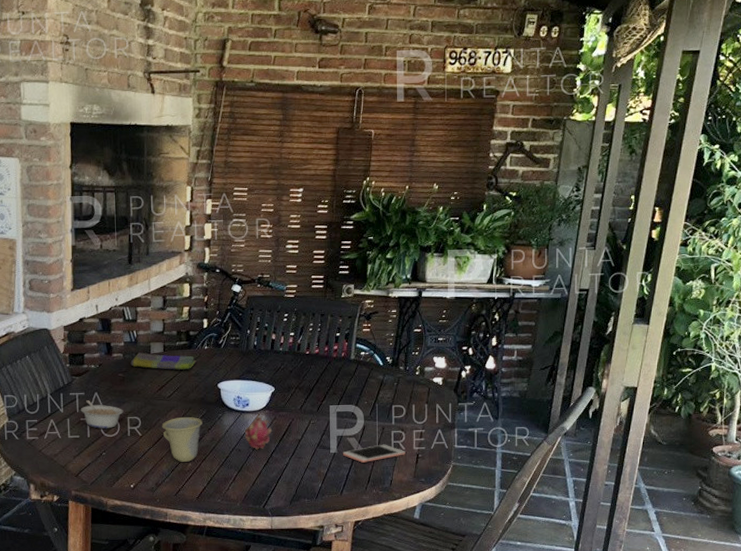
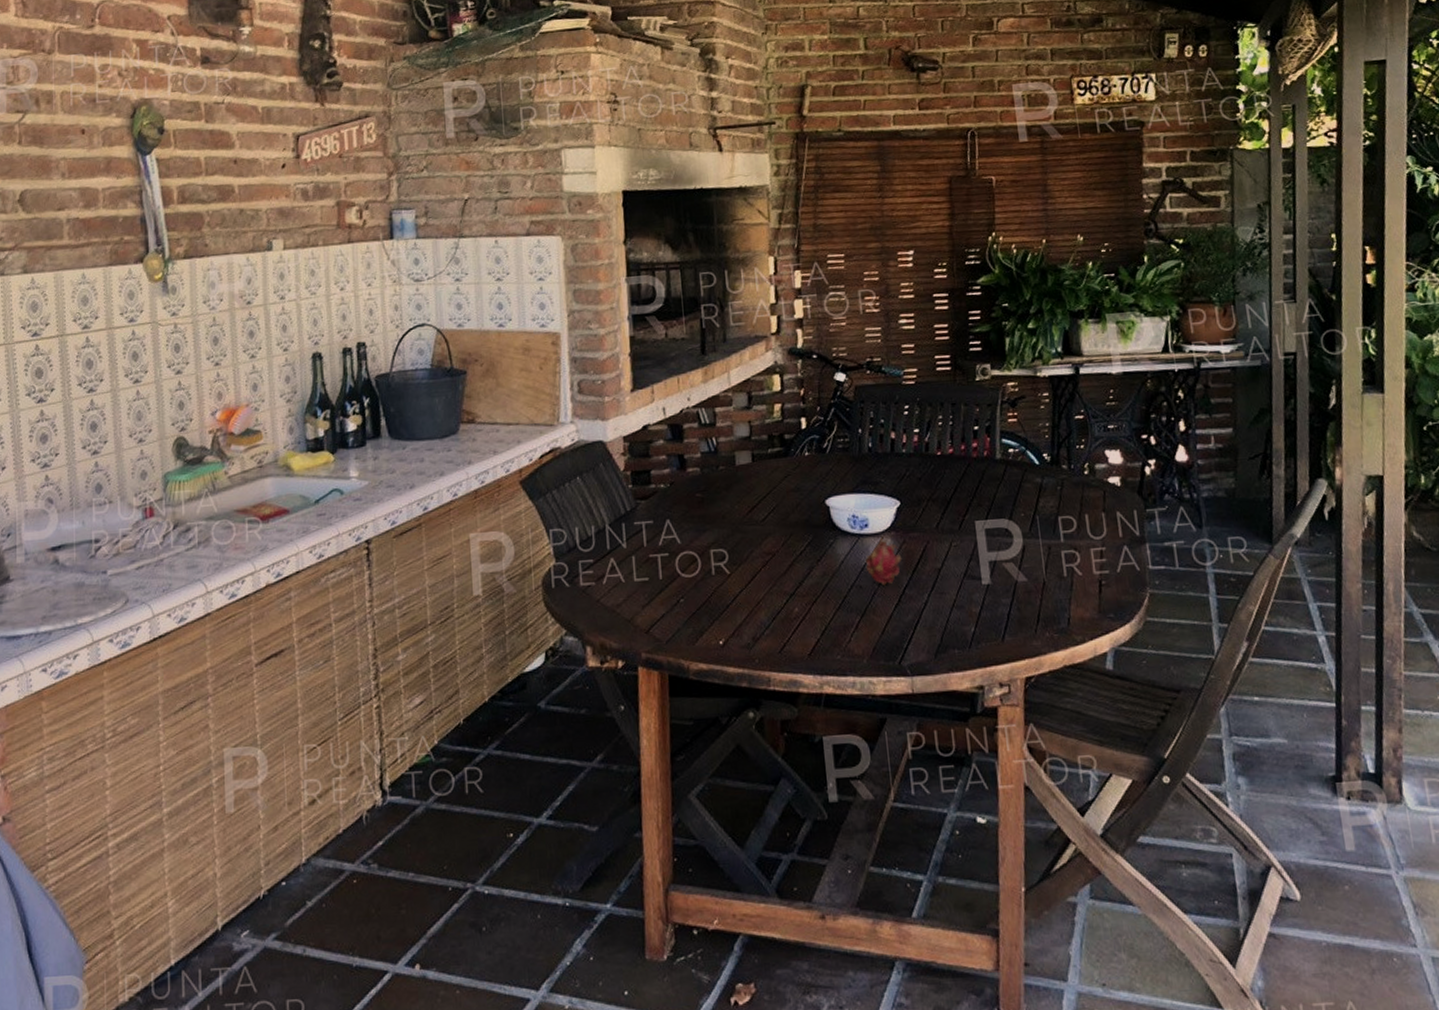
legume: present [80,400,124,429] -> none [648,530,705,567]
dish towel: present [130,352,197,370] -> none [710,464,796,485]
cup: present [161,417,202,462] -> none [755,545,809,607]
cell phone: present [343,444,406,463] -> none [999,569,1084,596]

